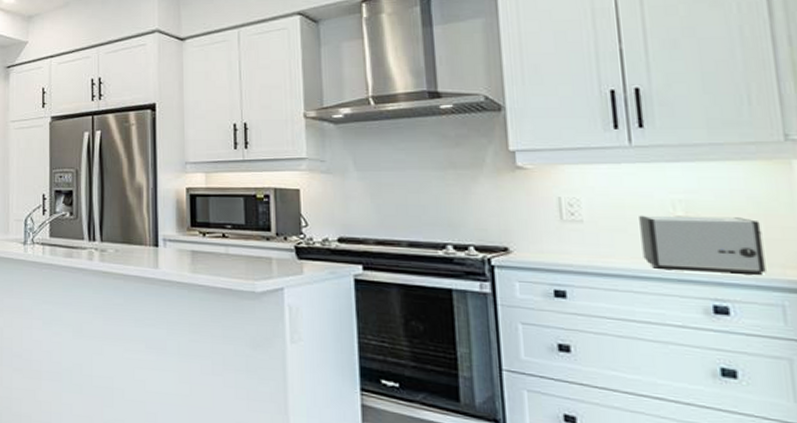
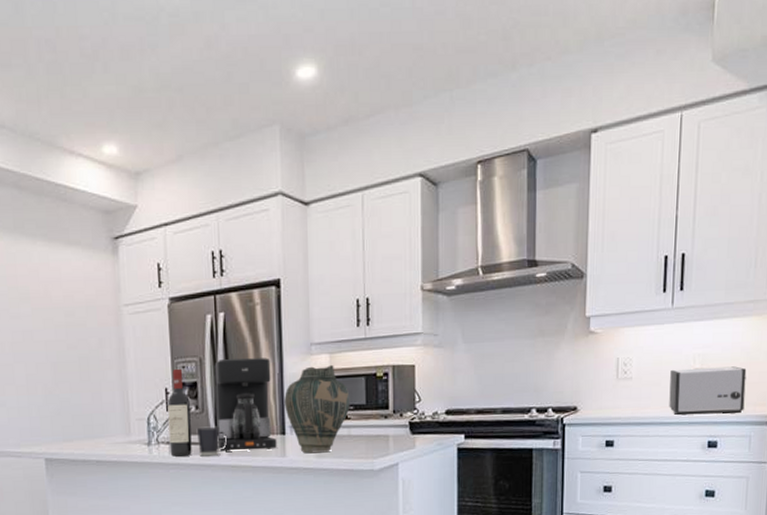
wine bottle: none [44,177,65,258] -> present [167,368,192,457]
mug: none [70,232,99,259] -> present [196,426,227,455]
coffee maker: none [90,172,149,260] -> present [214,358,277,452]
vase: none [158,184,228,269] -> present [284,365,350,454]

